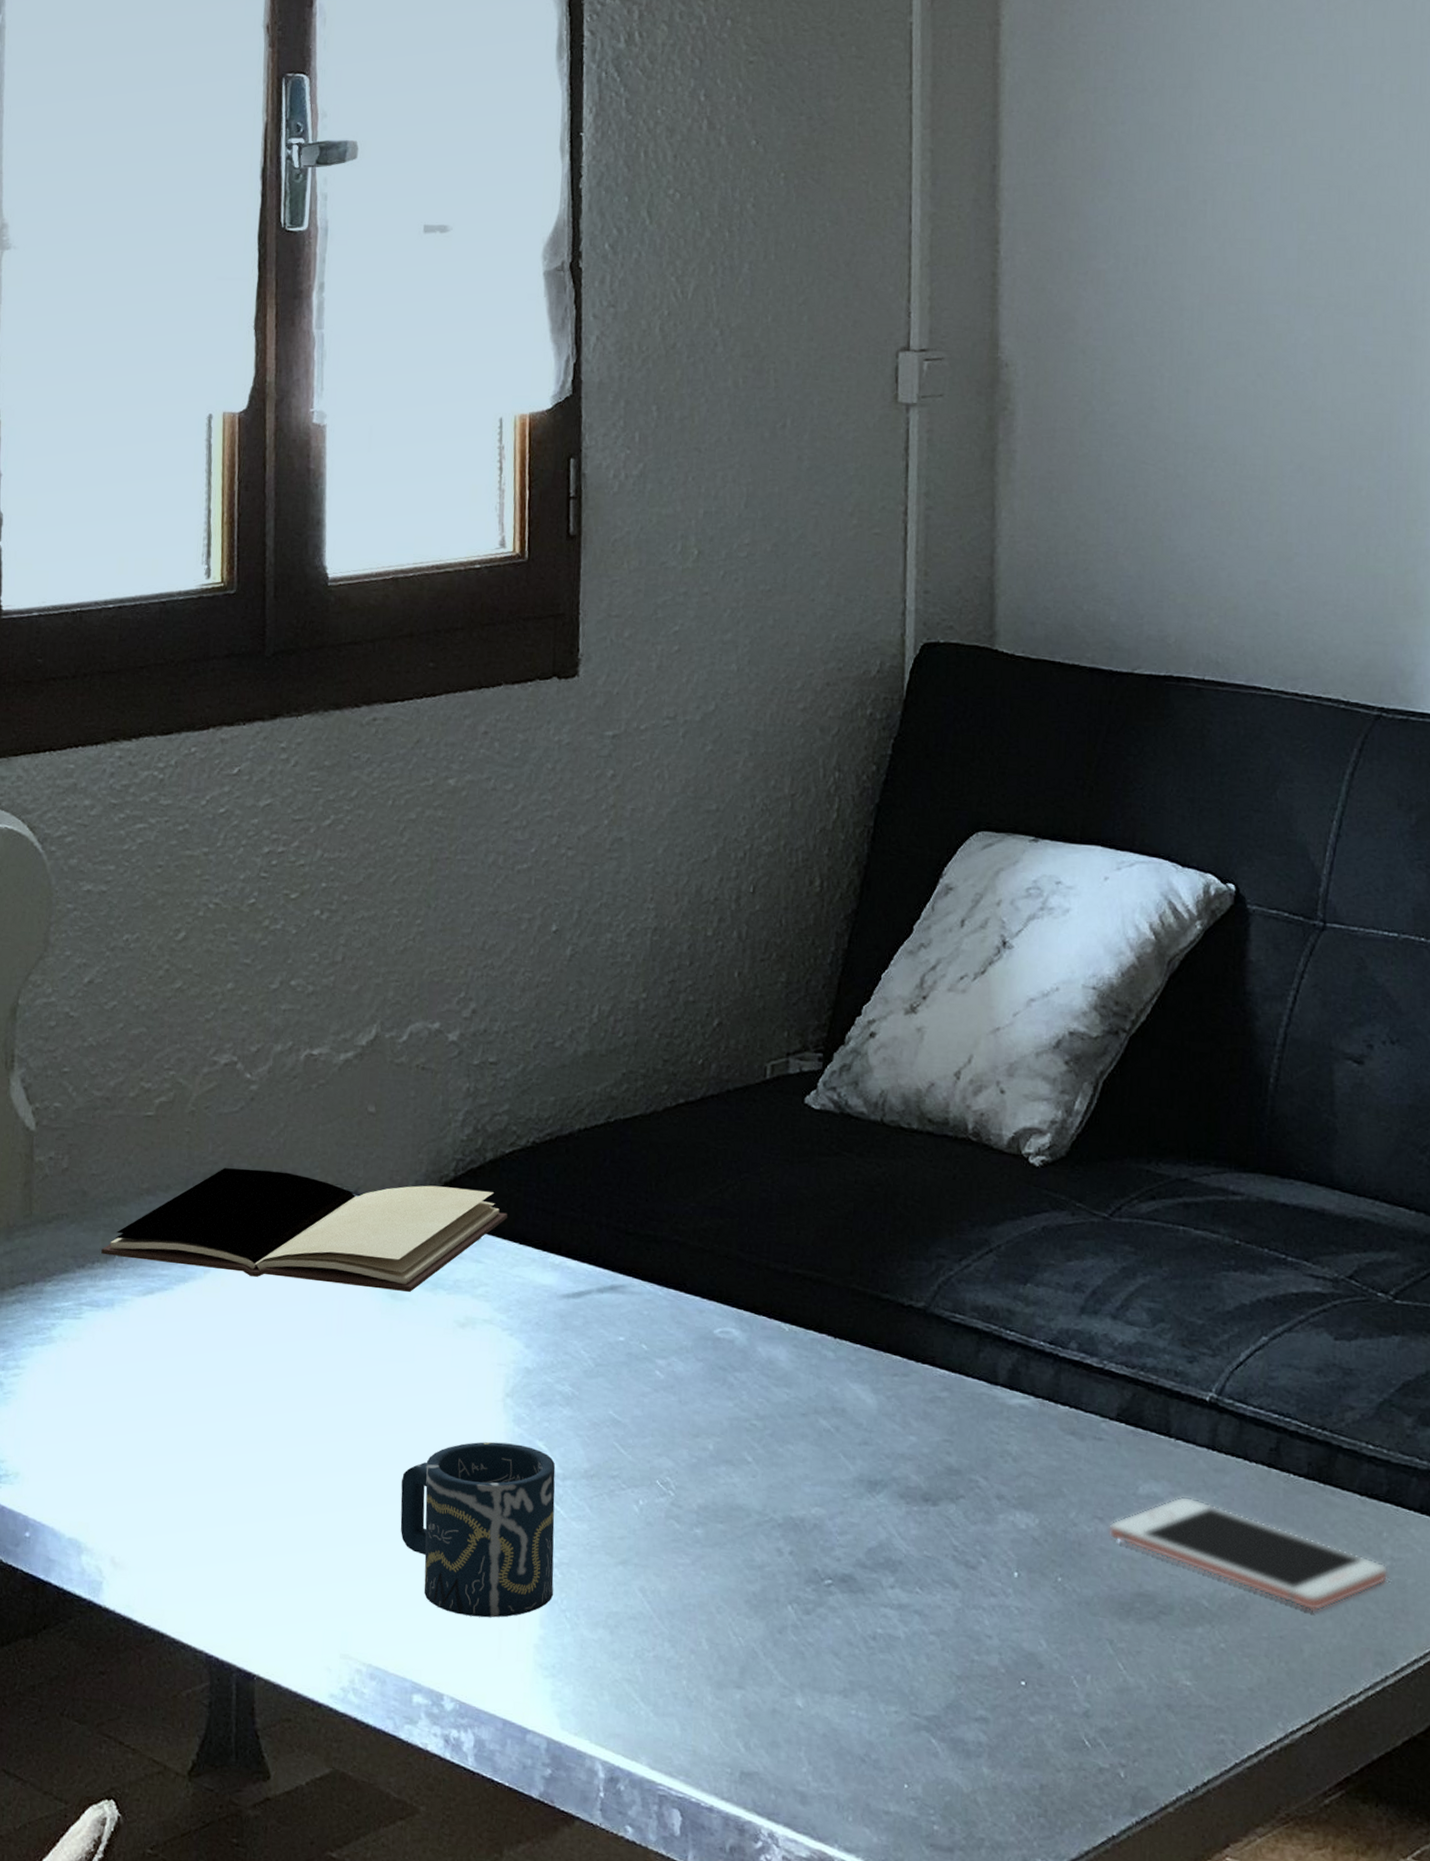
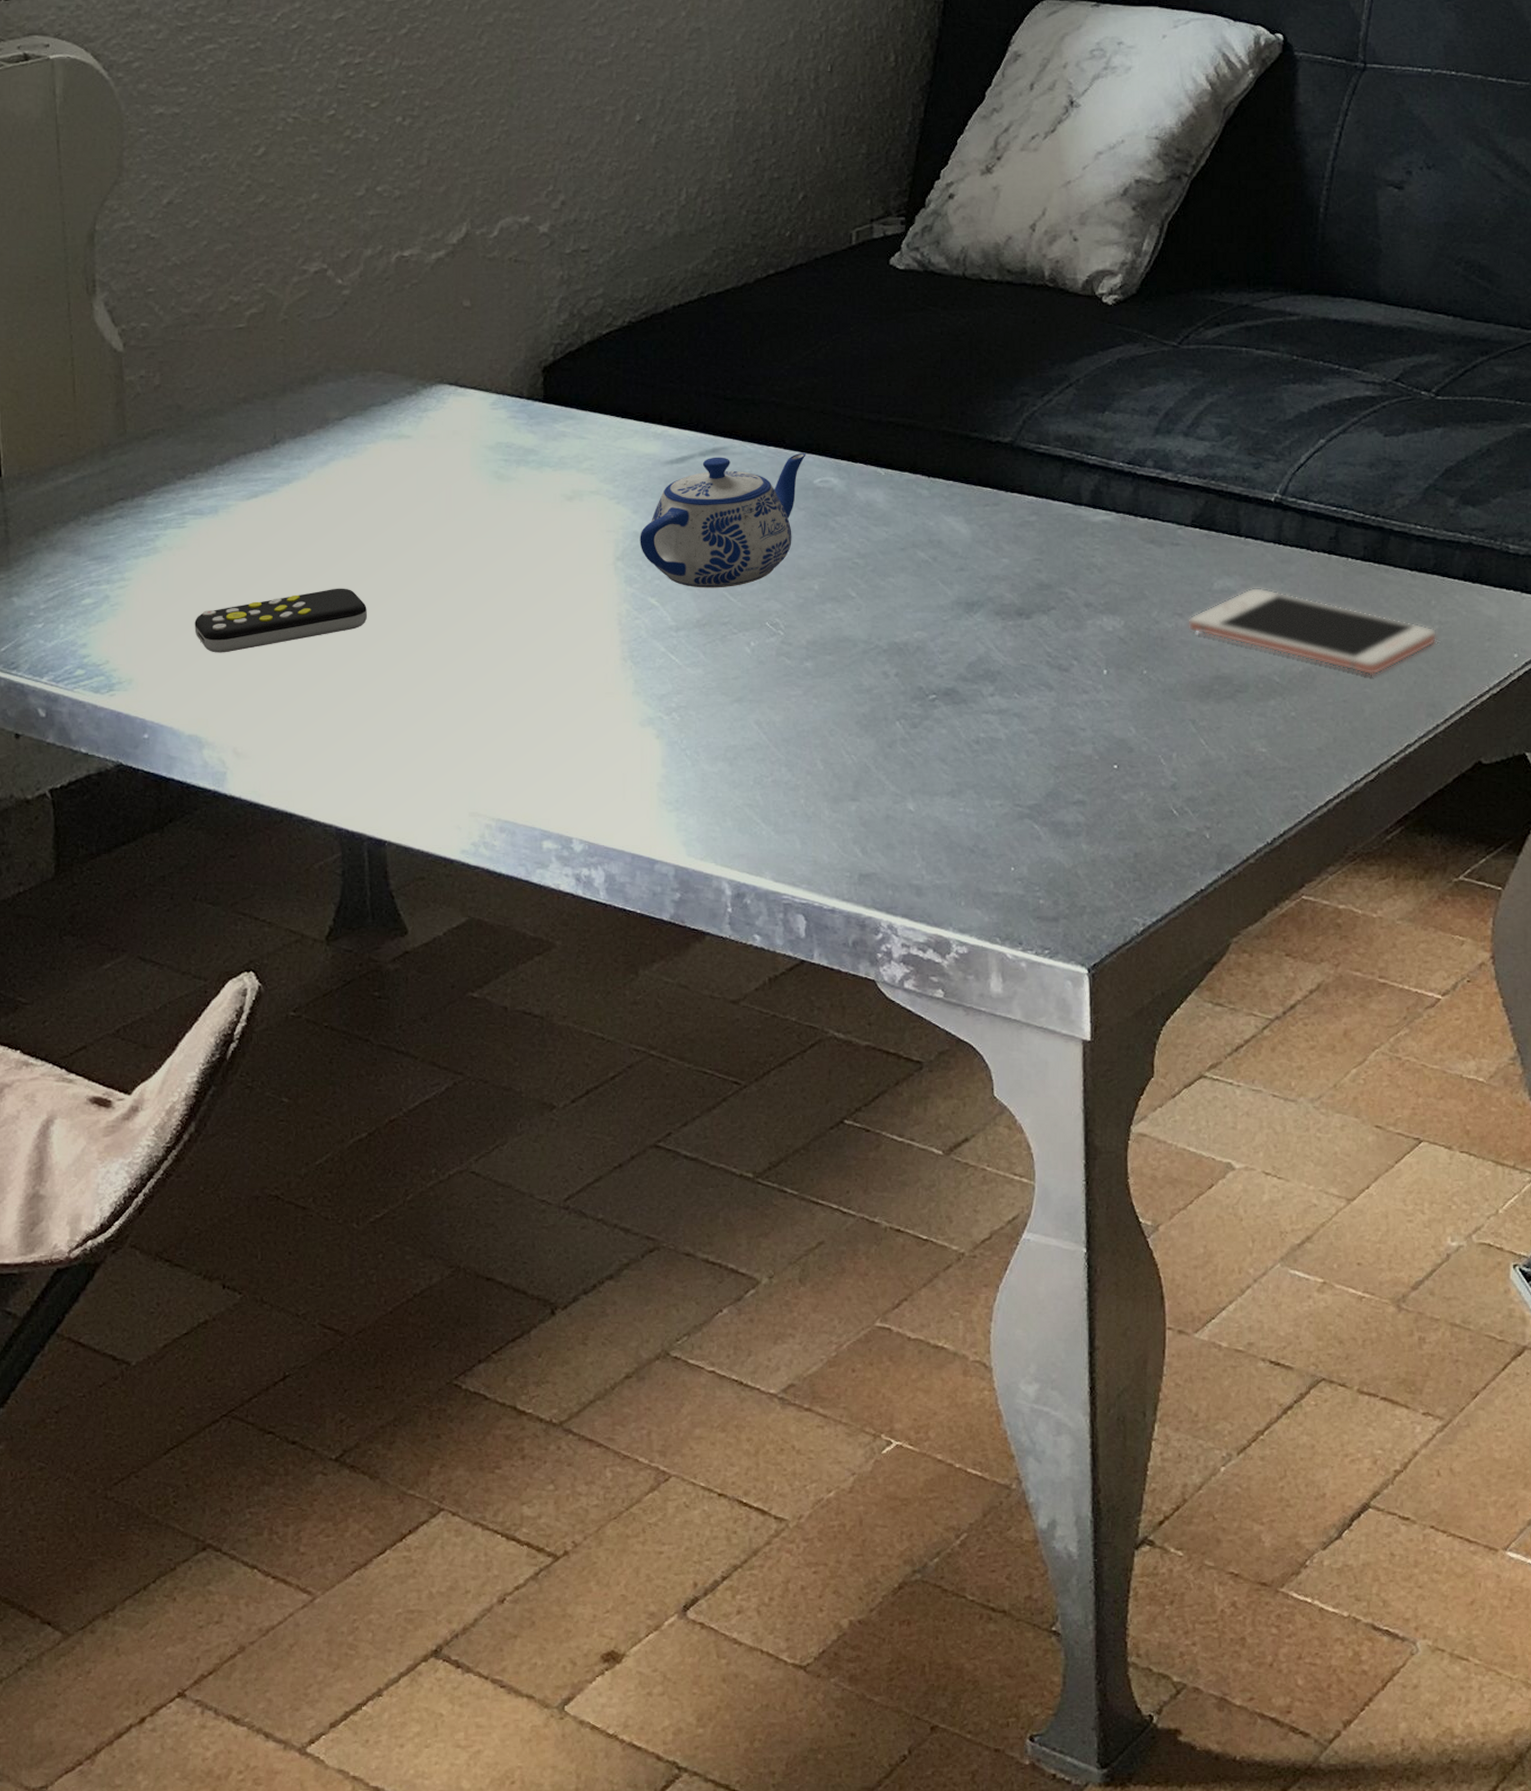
remote control: none [82,1397,253,1455] -> present [194,588,368,653]
book: present [101,1168,507,1292] -> none [201,370,608,472]
cup: present [400,1442,556,1618] -> none [519,603,673,764]
teapot: none [530,1294,707,1438] -> present [640,452,806,588]

